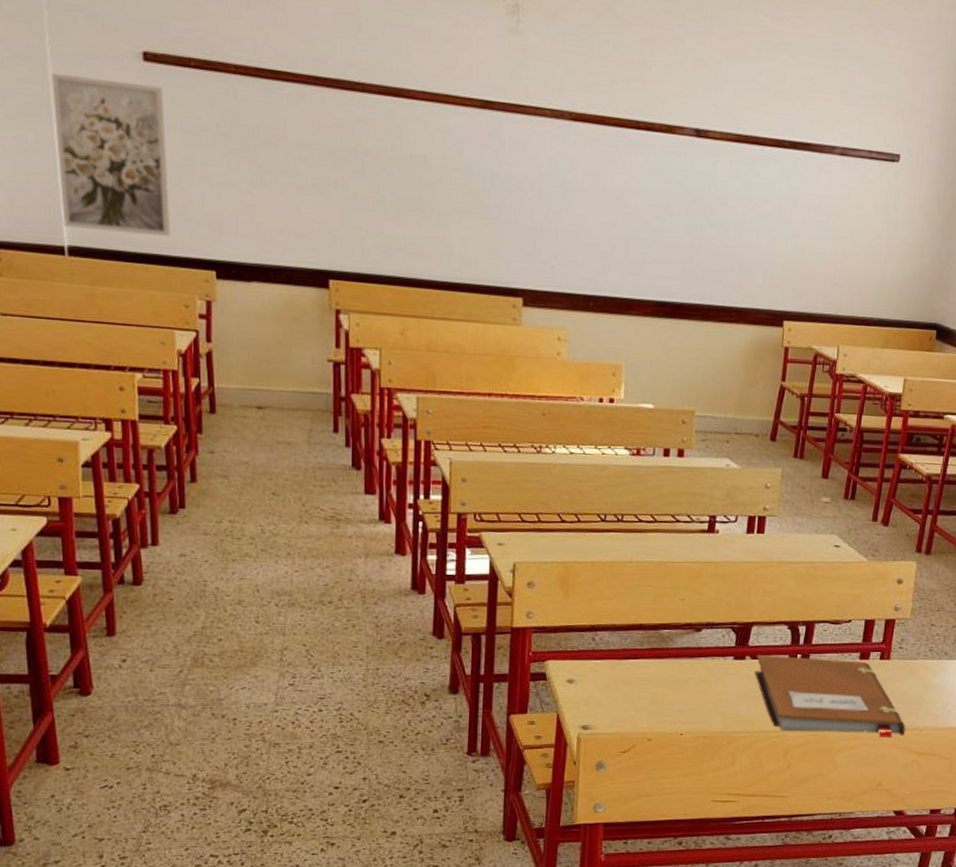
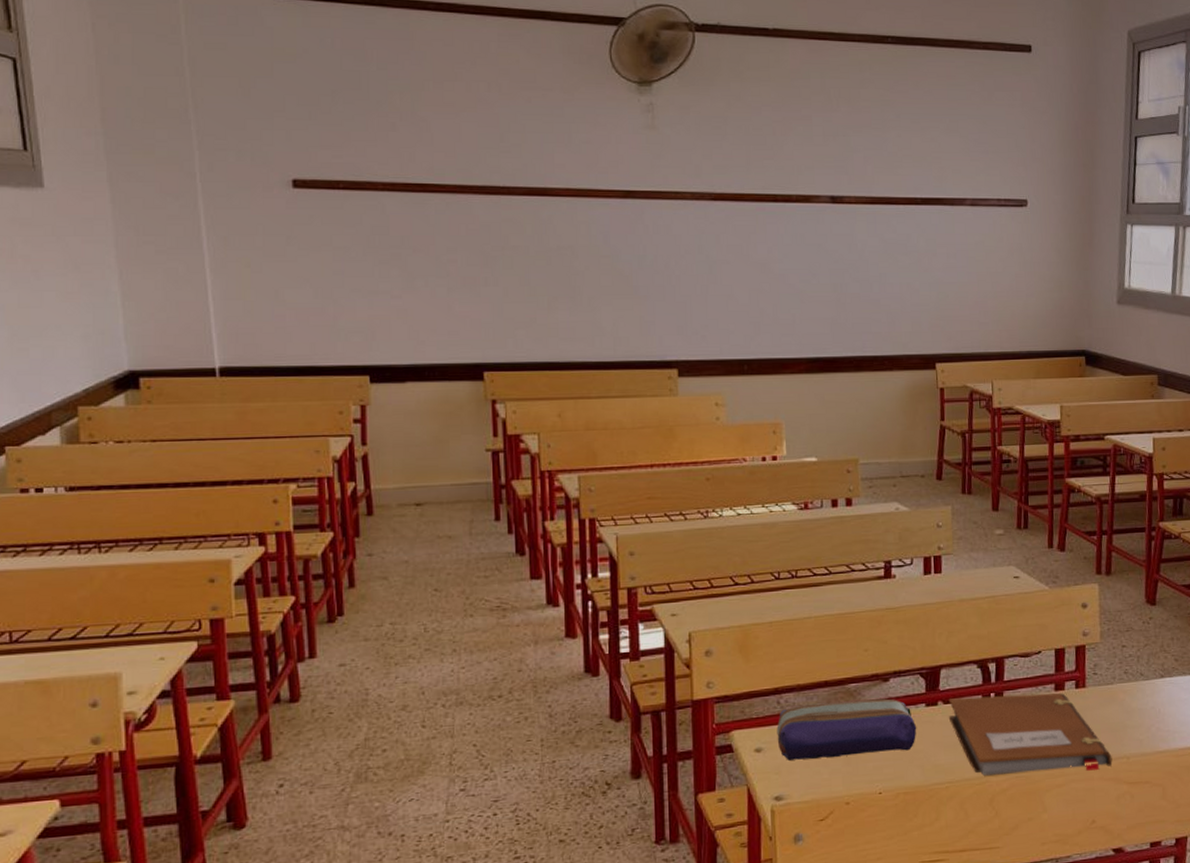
wall art: present [52,74,171,236] -> none [203,207,323,350]
pencil case: none [589,645,723,698] -> present [776,698,917,761]

